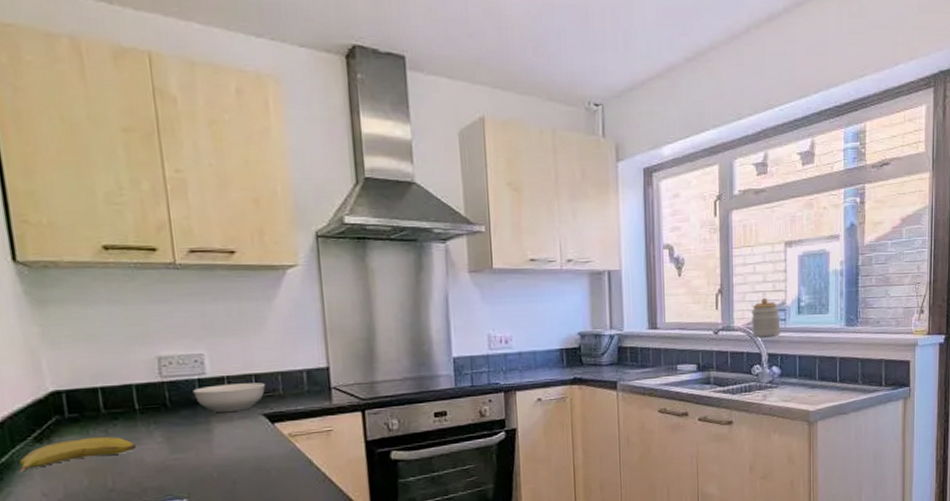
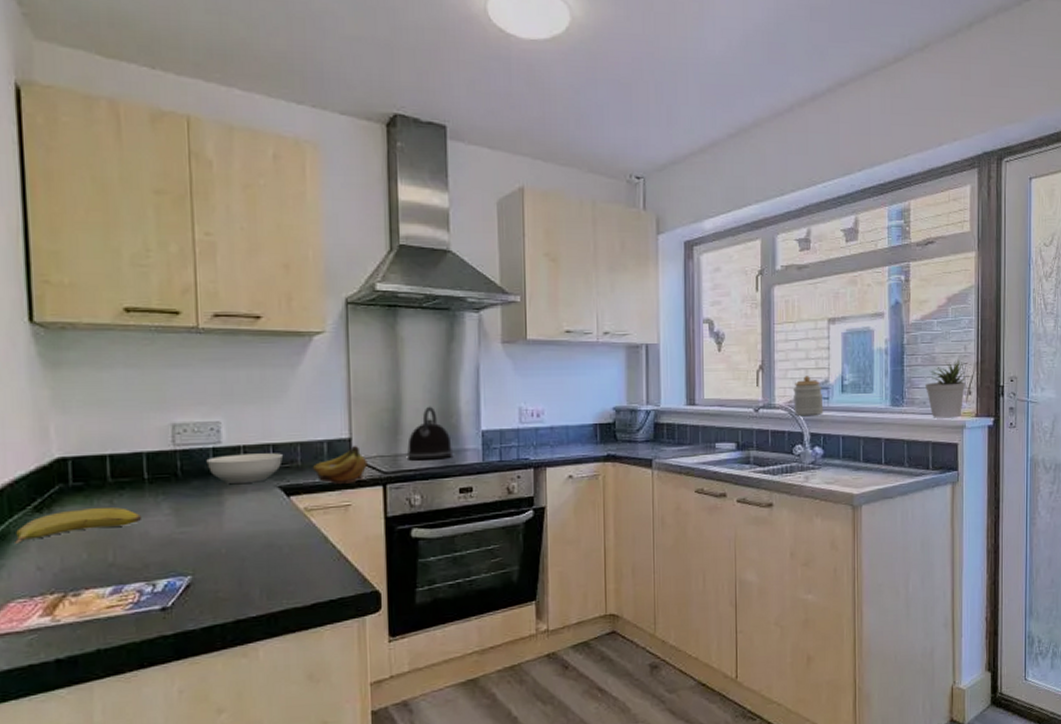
fruit: none [293,373,346,411] -> present [312,445,368,484]
kettle: none [382,335,427,387] -> present [406,406,454,461]
potted plant: none [879,279,920,337] -> present [926,359,967,418]

